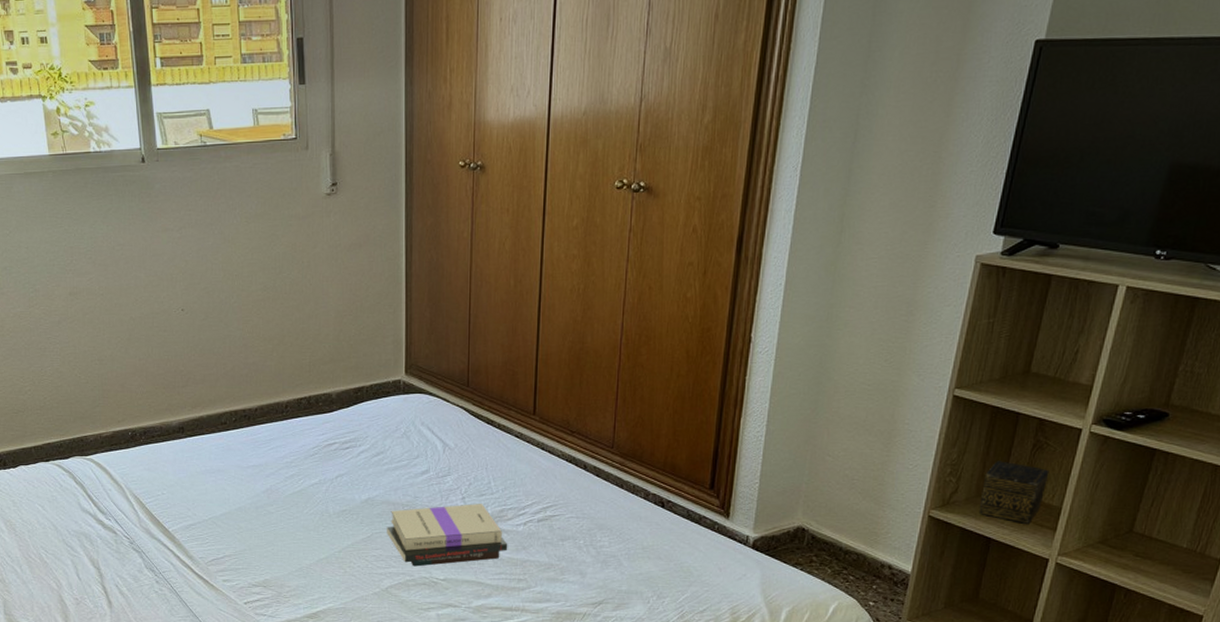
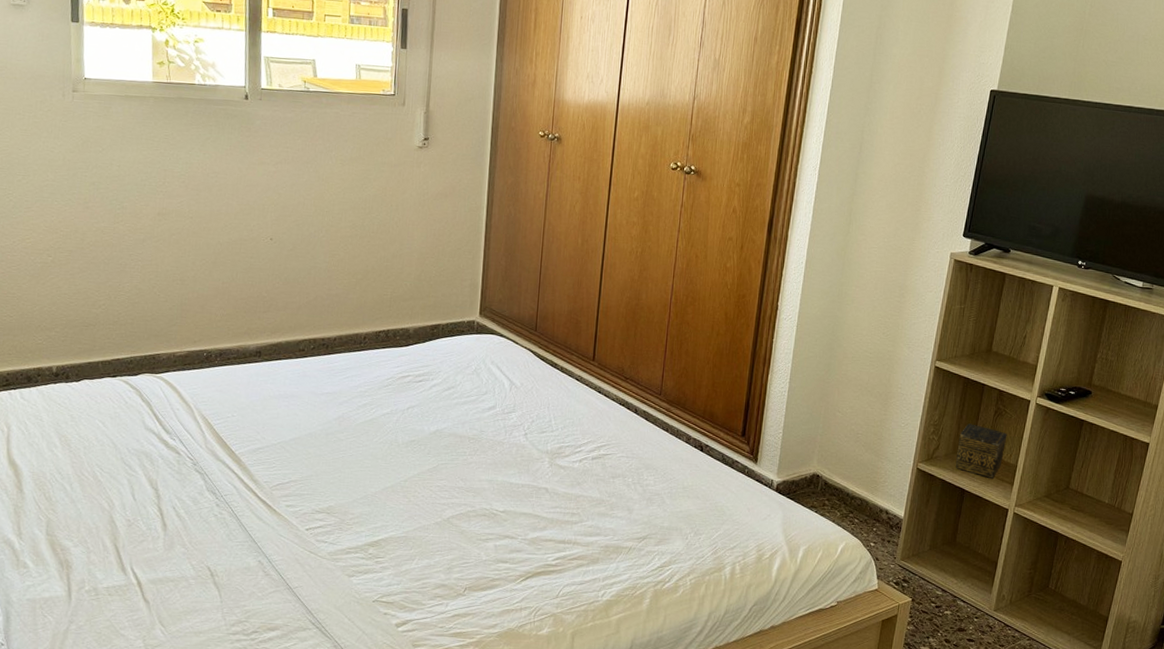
books: present [387,504,508,567] -> none [452,440,564,498]

